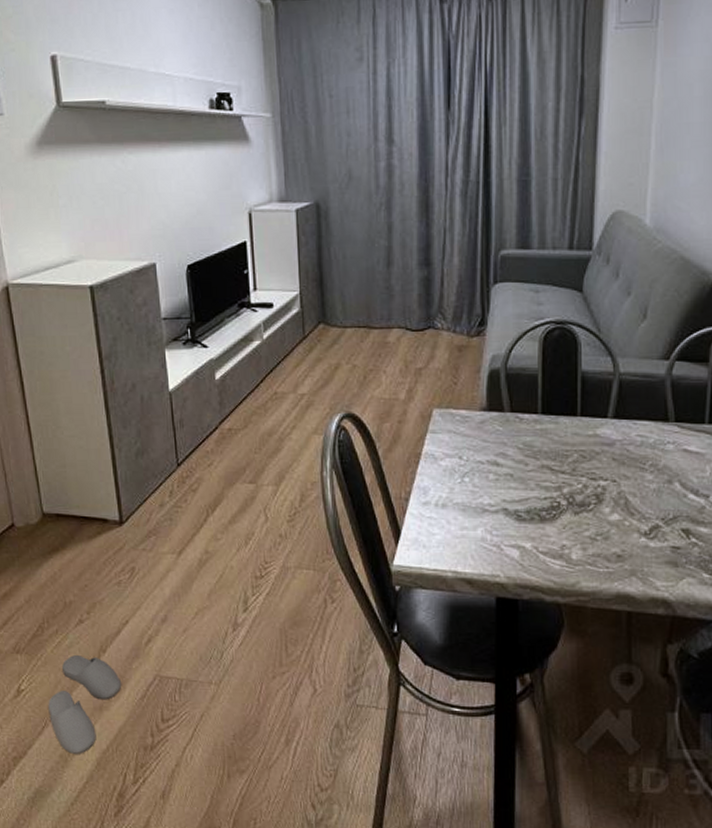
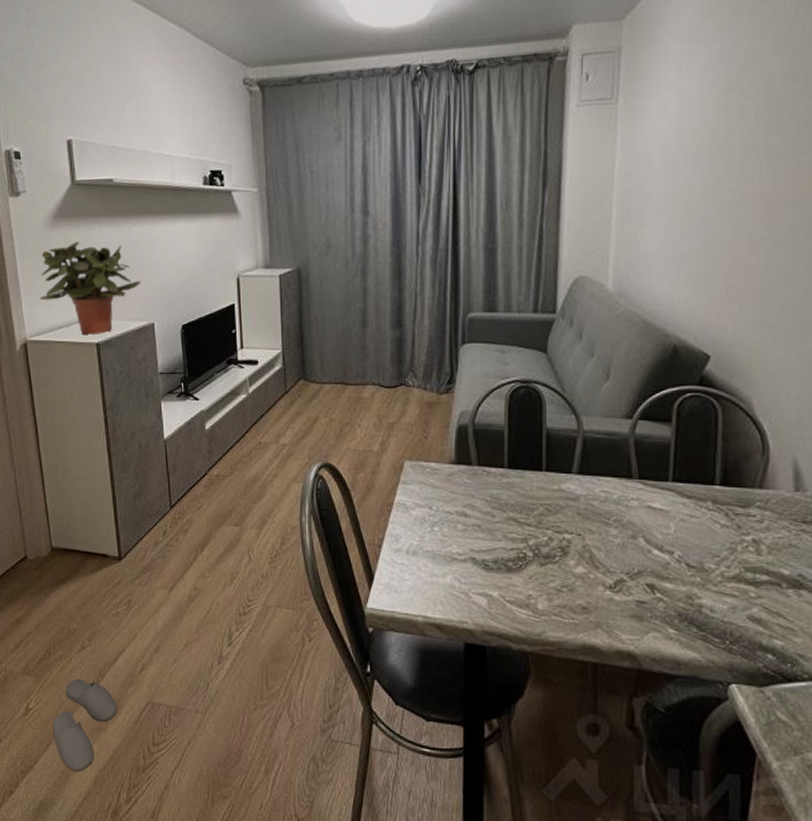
potted plant: none [22,172,141,278] -> present [40,242,142,336]

